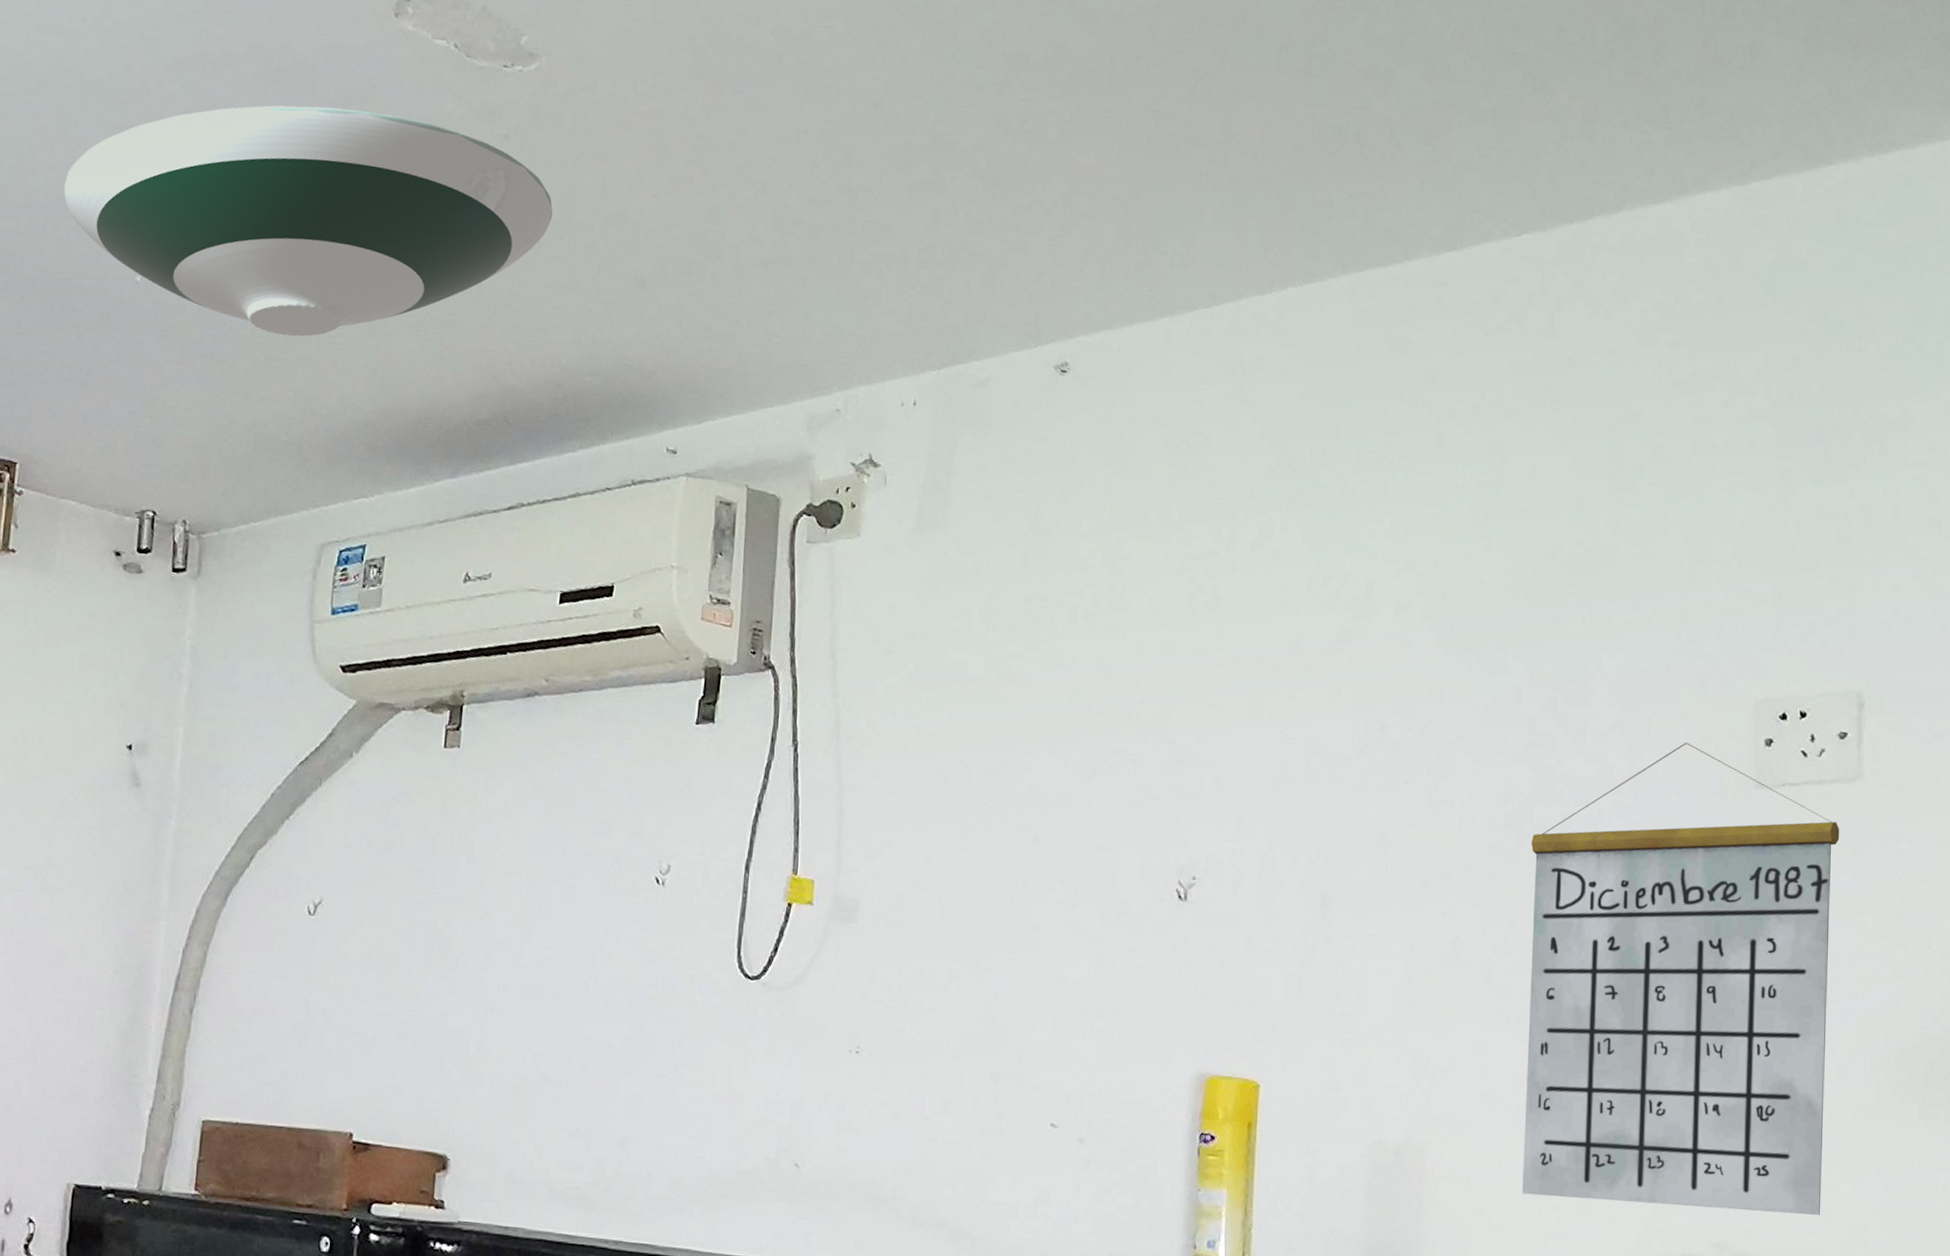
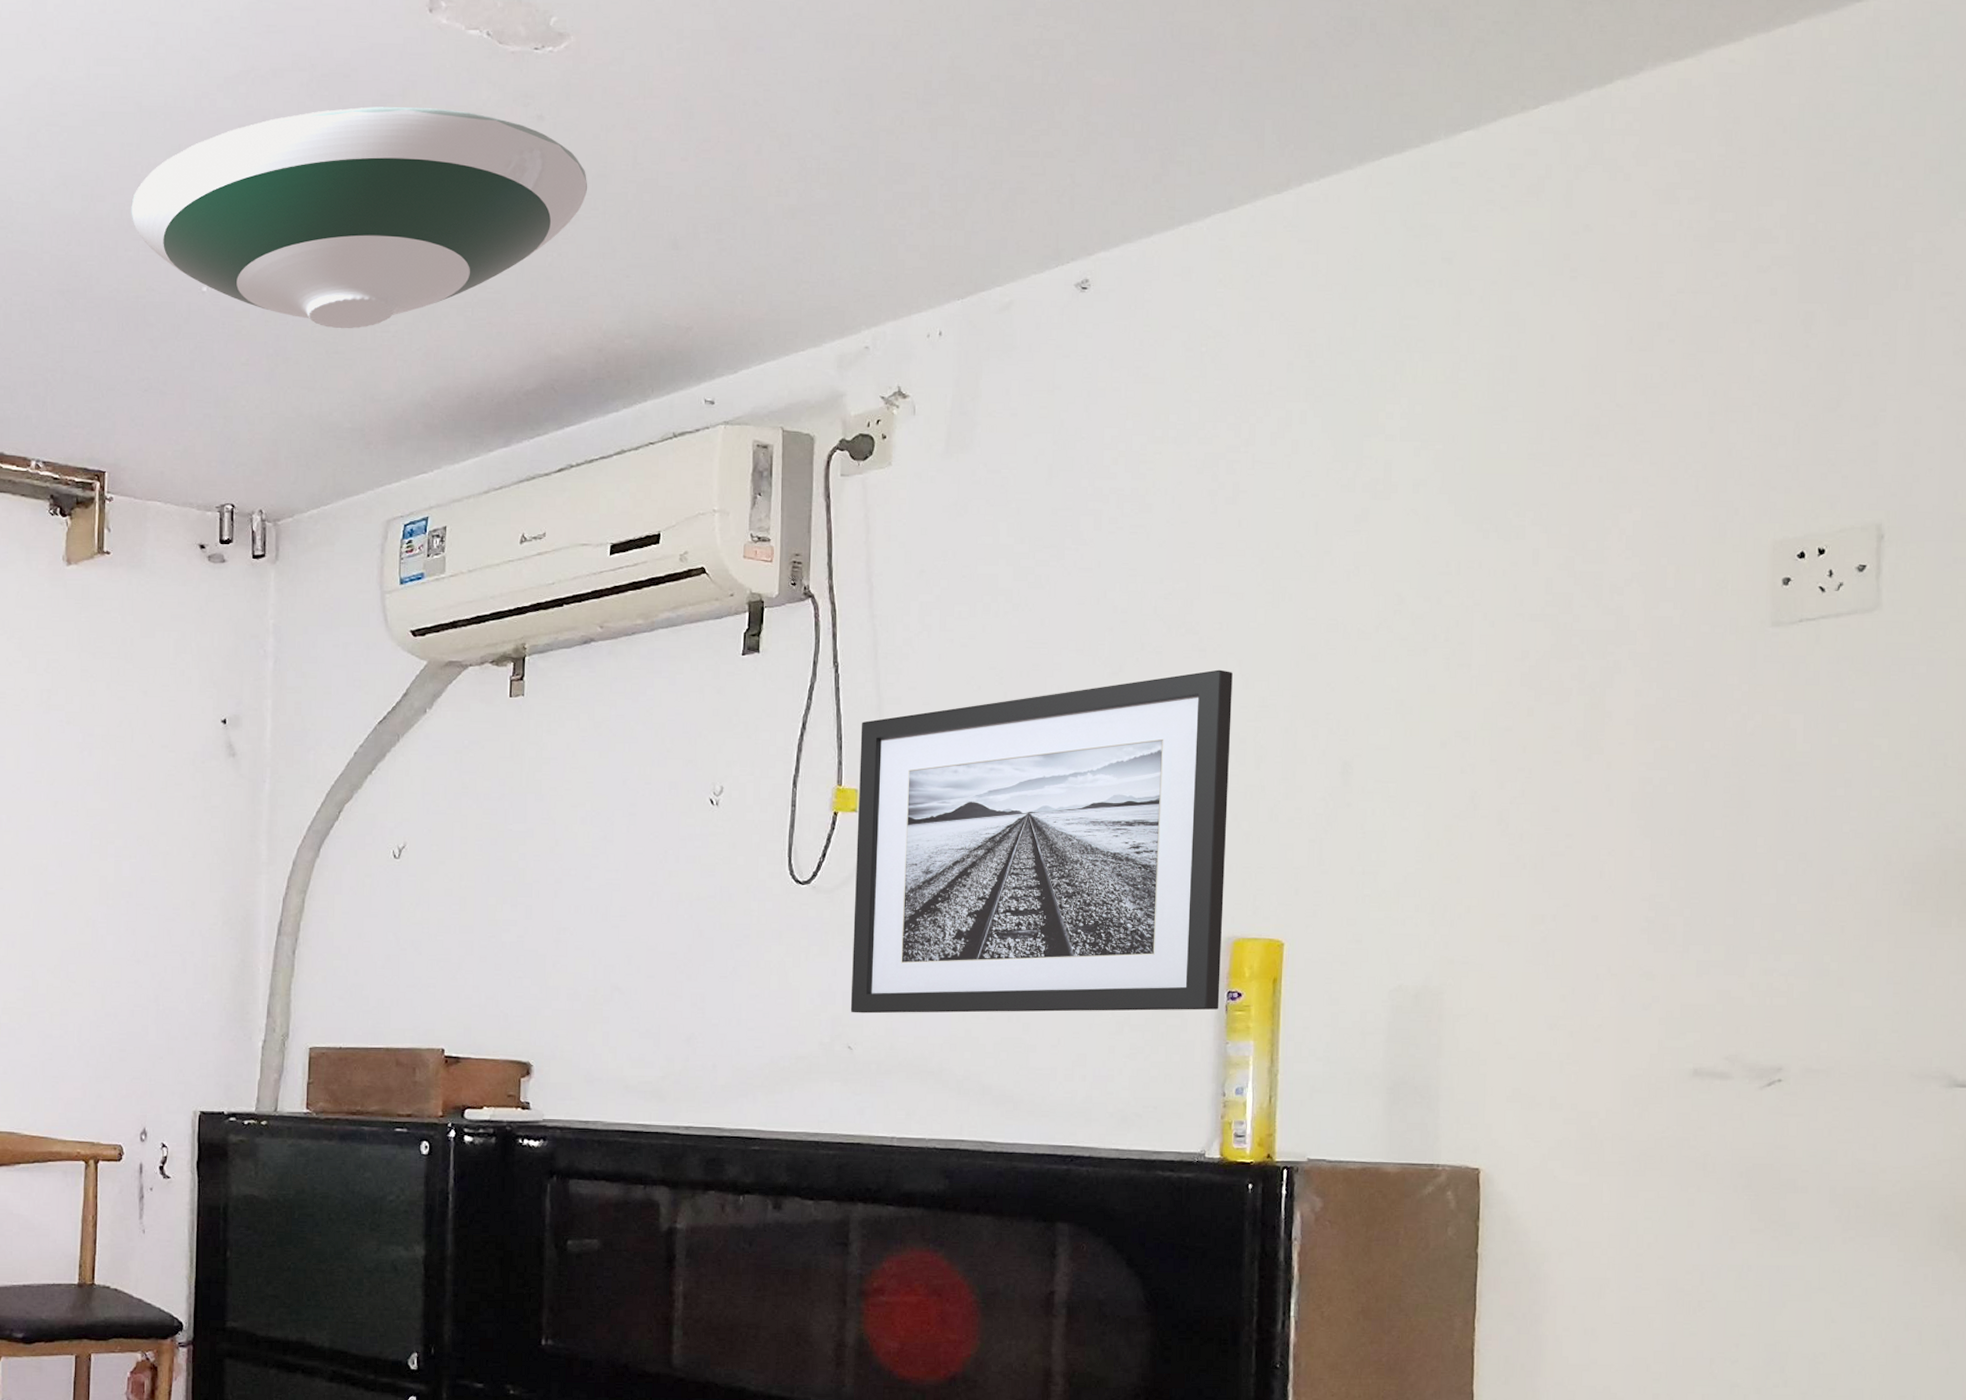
wall art: none [798,783,1210,1152] -> present [850,669,1233,1014]
calendar: present [1522,742,1840,1215] -> none [1538,588,1857,1025]

